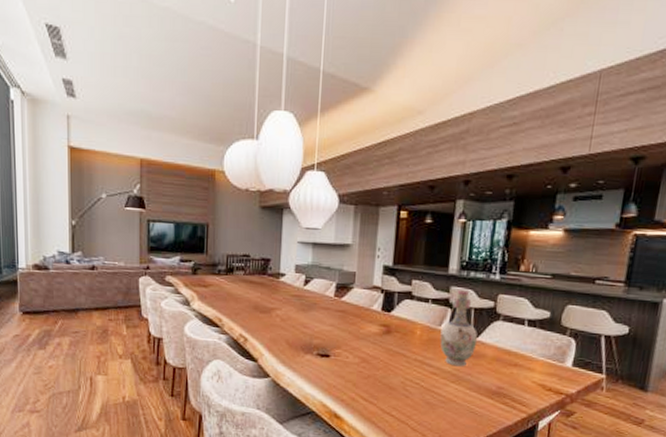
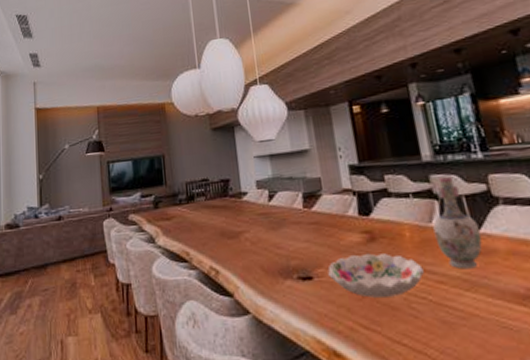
decorative bowl: none [344,342,423,380] -> present [327,253,424,298]

